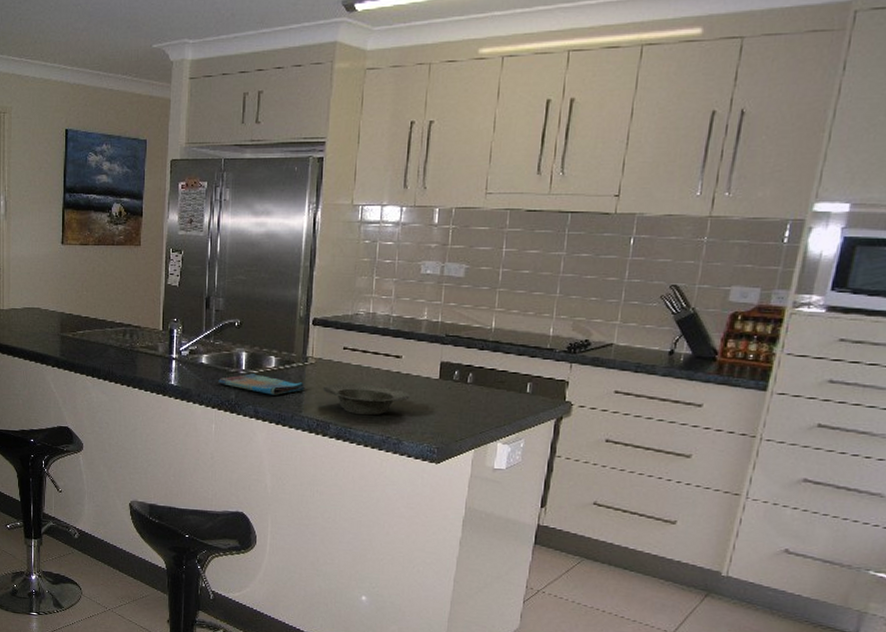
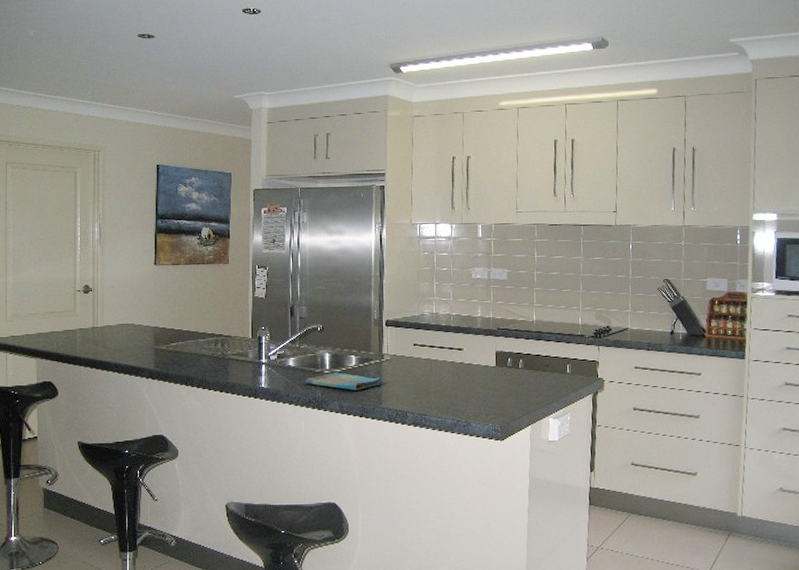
bowl: present [322,383,410,416] -> none [398,374,473,403]

